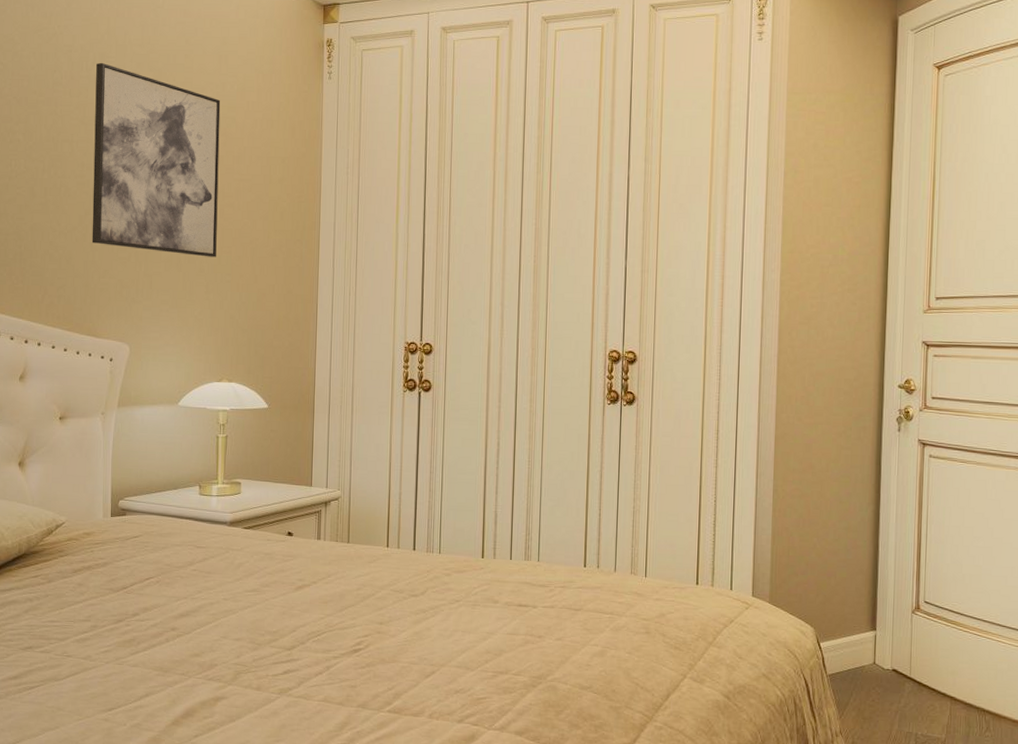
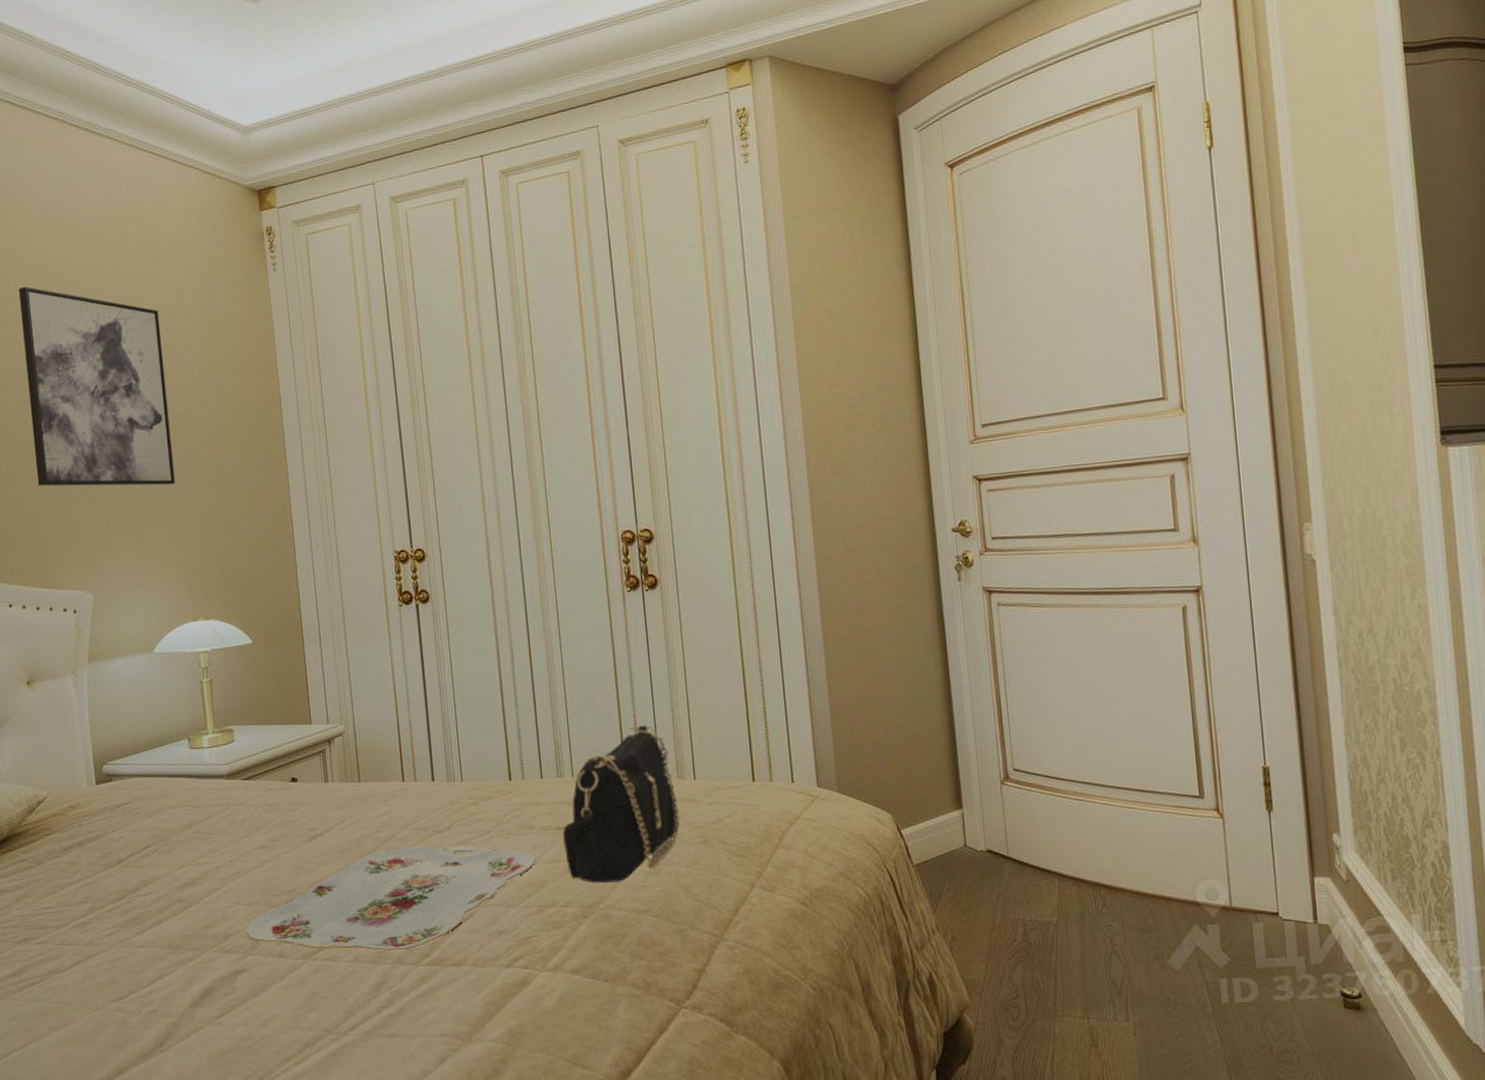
serving tray: none [230,606,497,697] -> present [247,844,536,951]
handbag: none [523,523,628,659] -> present [563,725,680,883]

